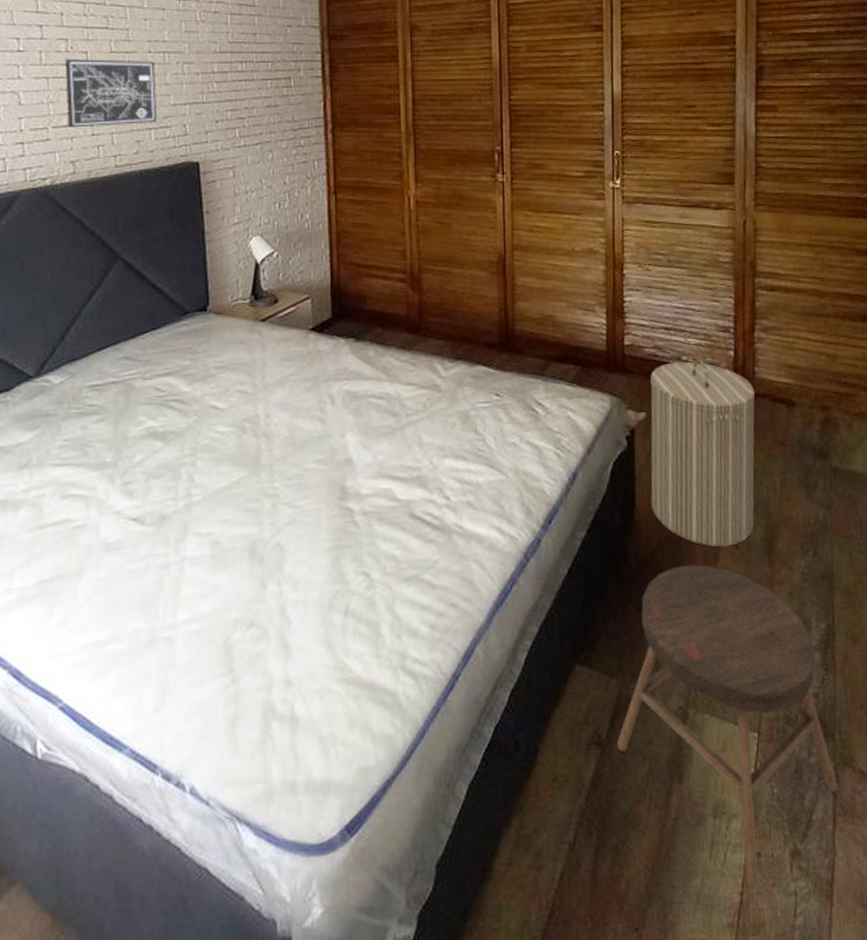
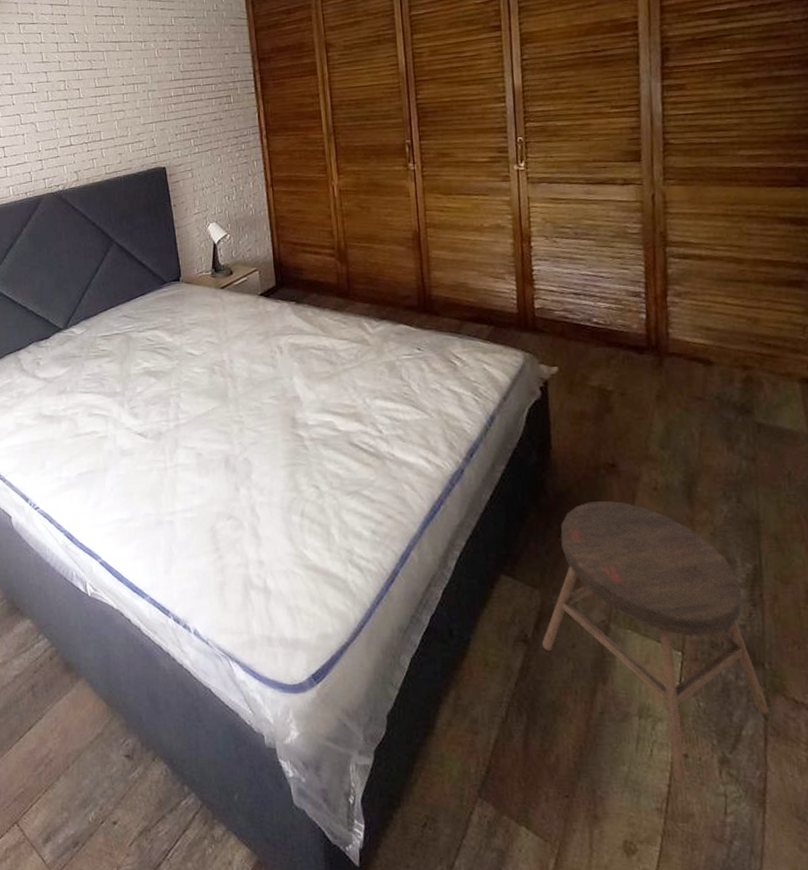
wall art: present [64,59,158,128] -> none [64,92,133,147]
laundry hamper: present [650,359,755,547] -> none [561,321,672,488]

